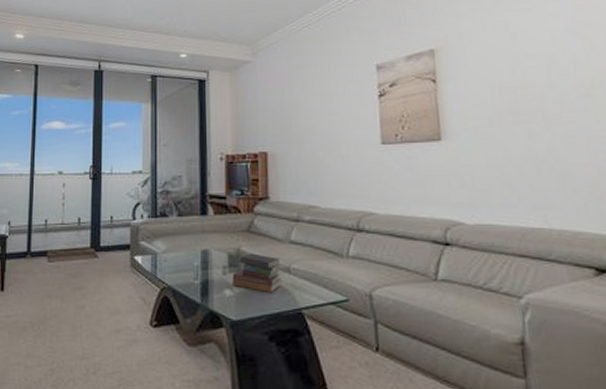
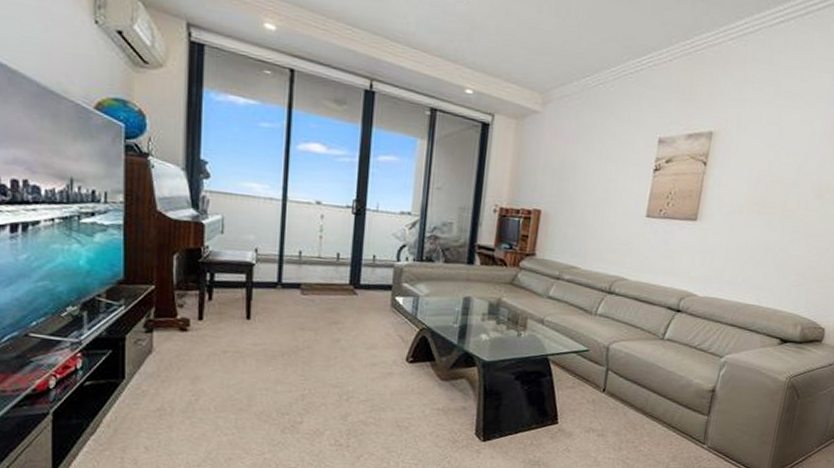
books: present [232,253,282,292] -> none [489,304,537,340]

